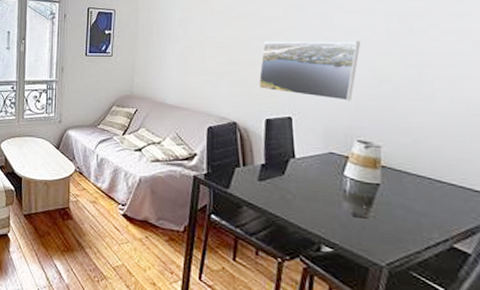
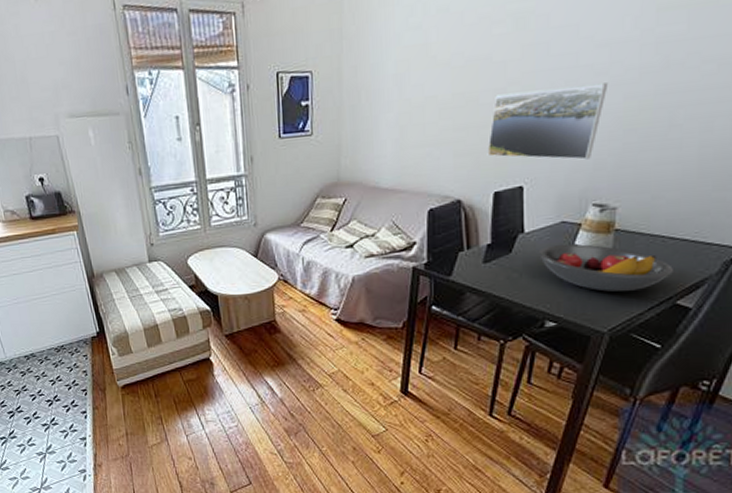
fruit bowl: none [310,172,445,228] -> present [539,243,673,293]

